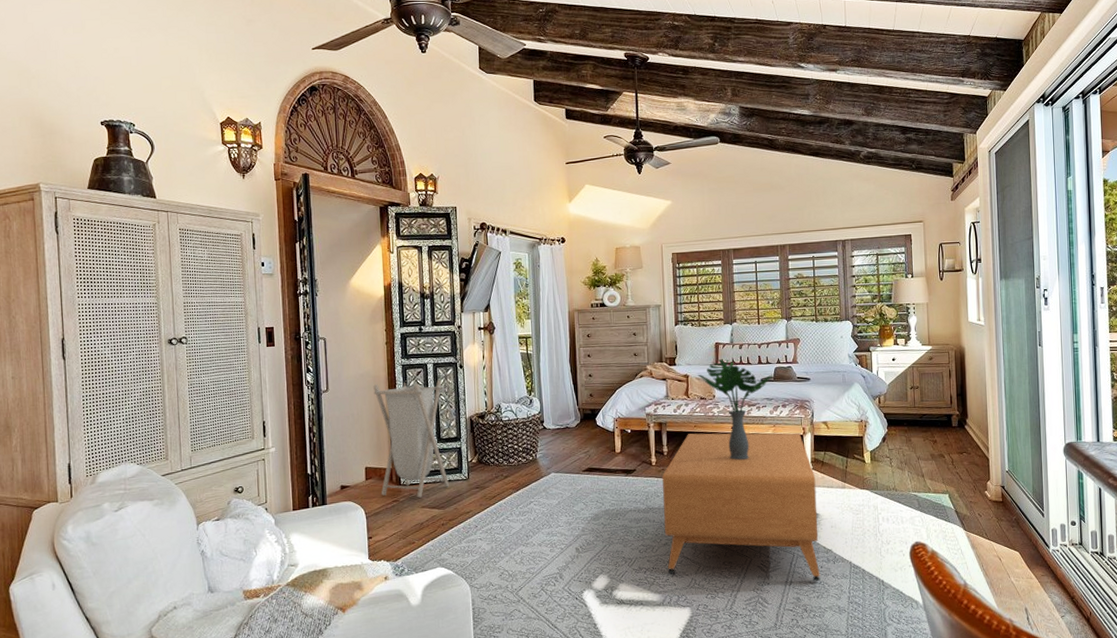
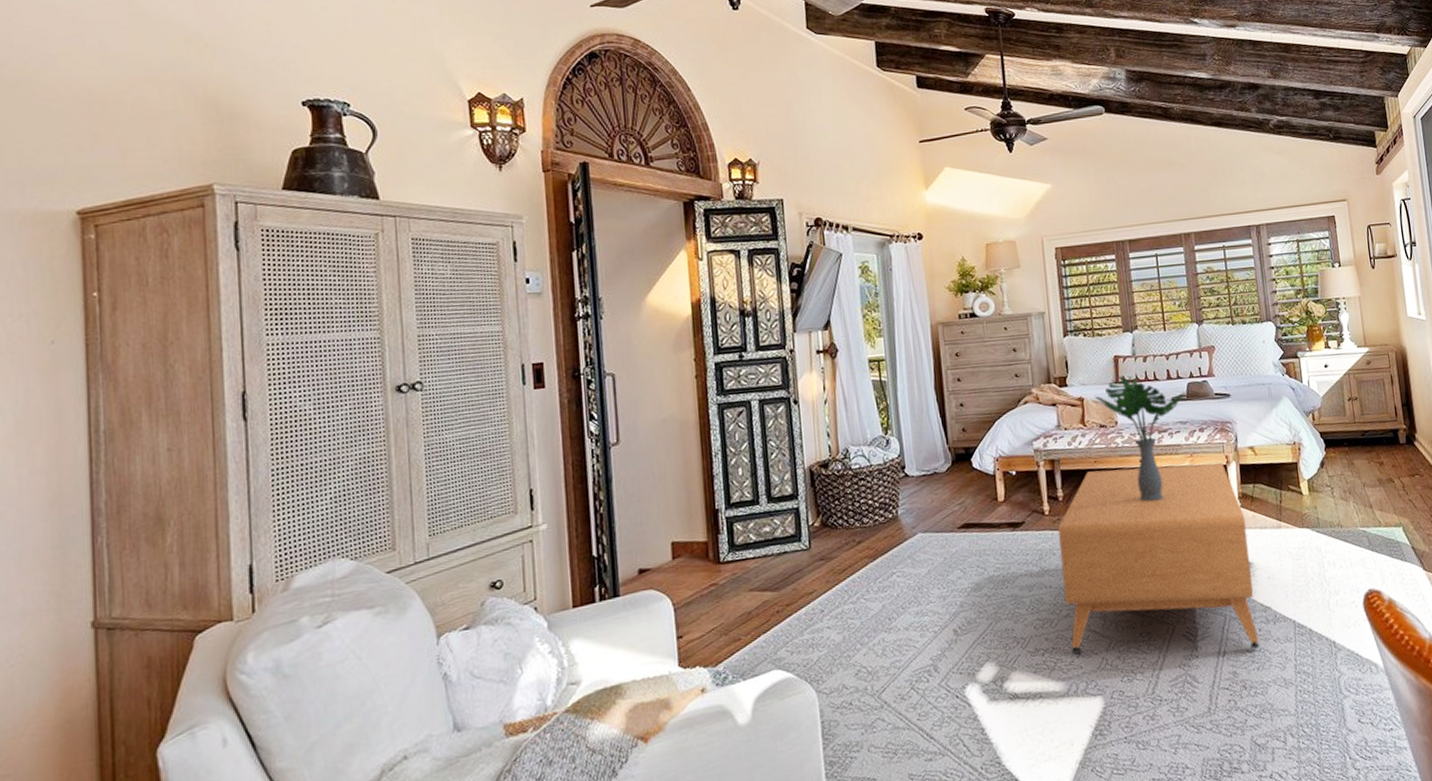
laundry hamper: present [373,380,450,498] -> none [680,420,786,579]

